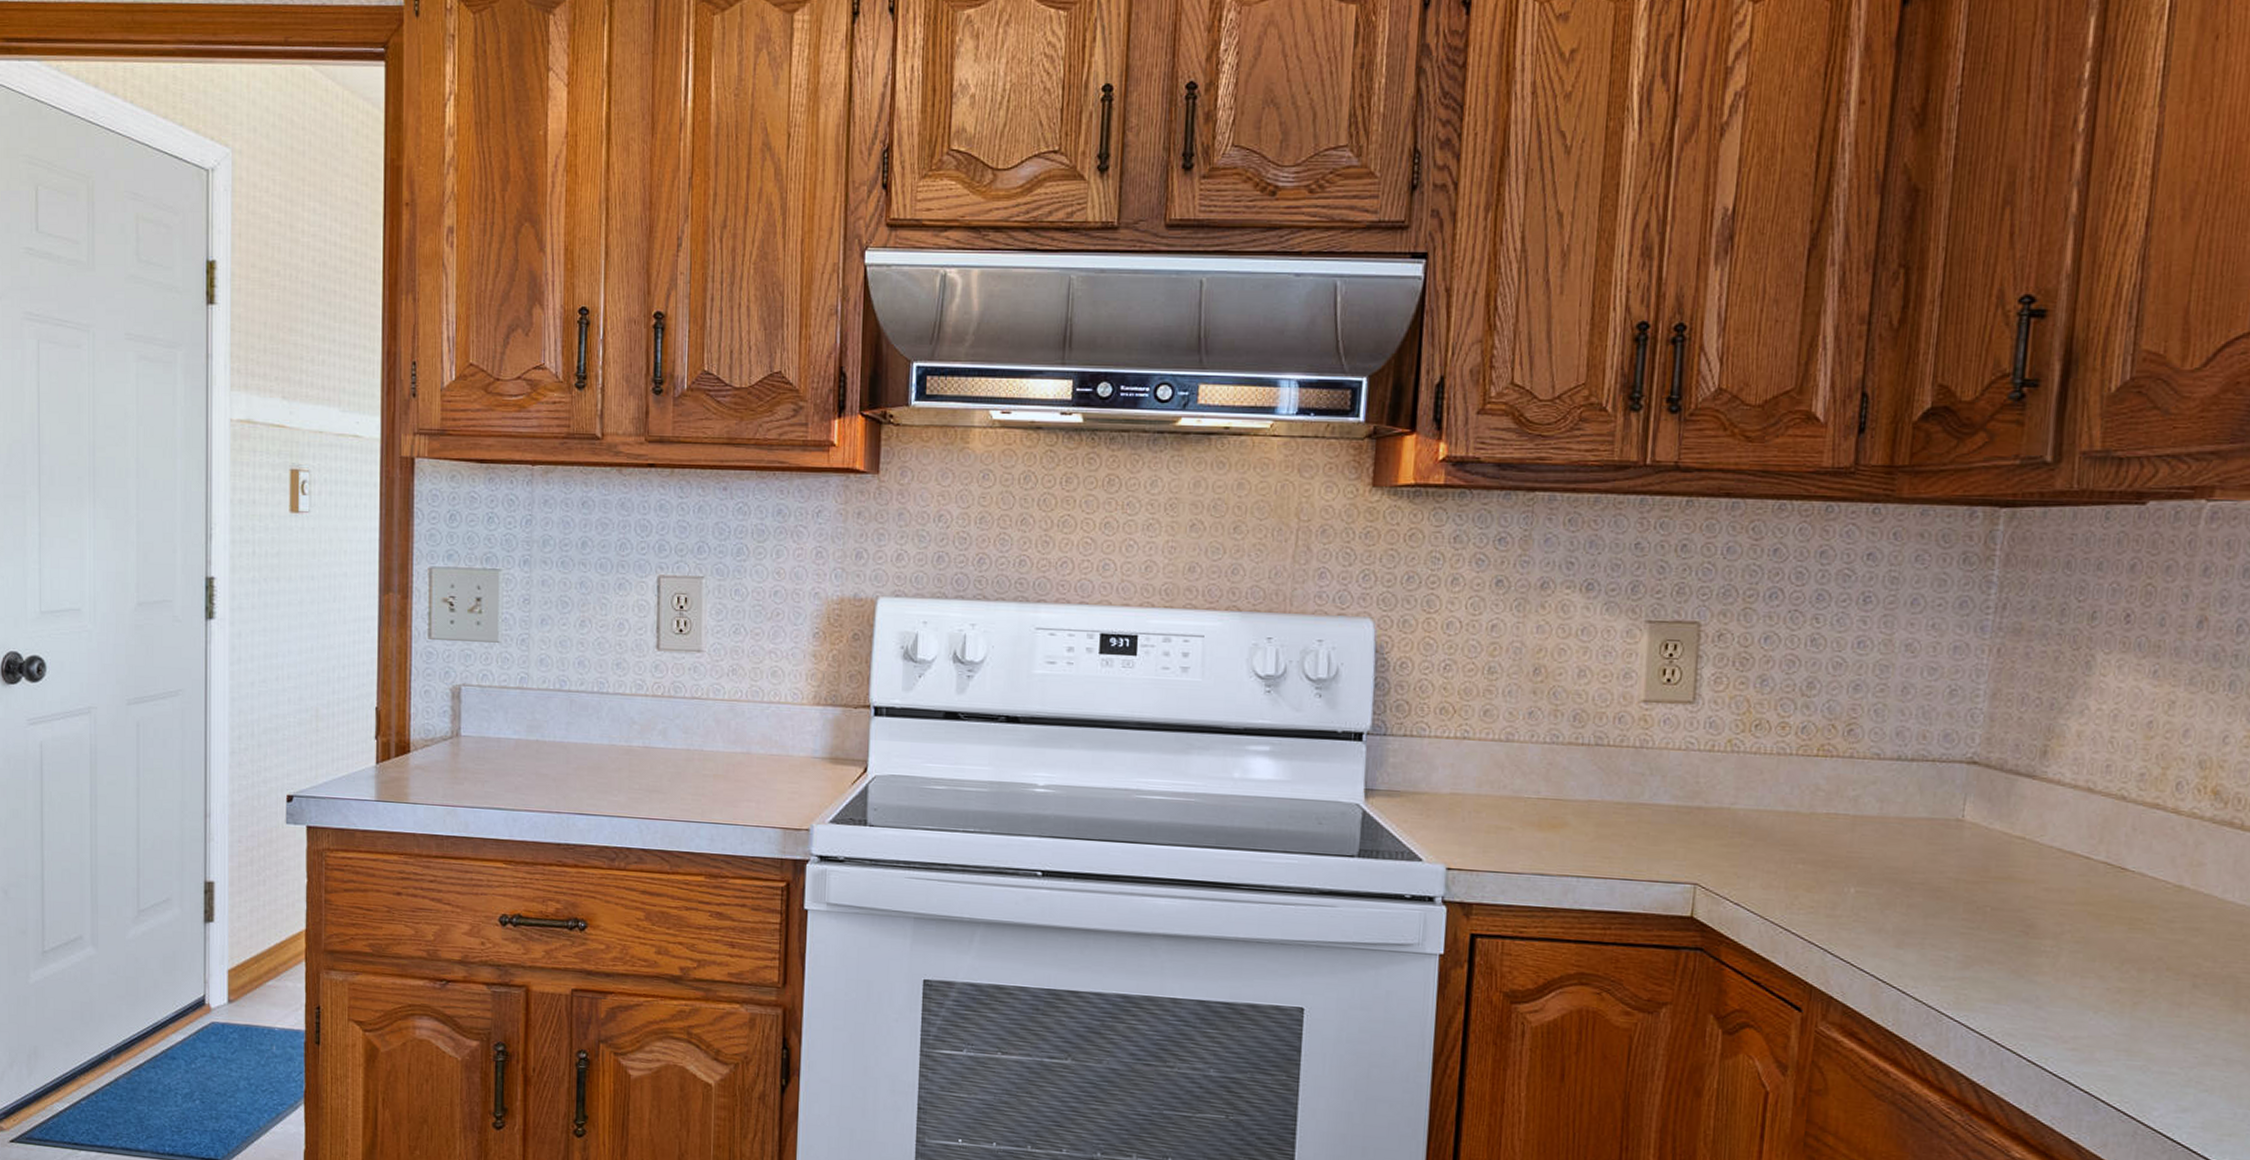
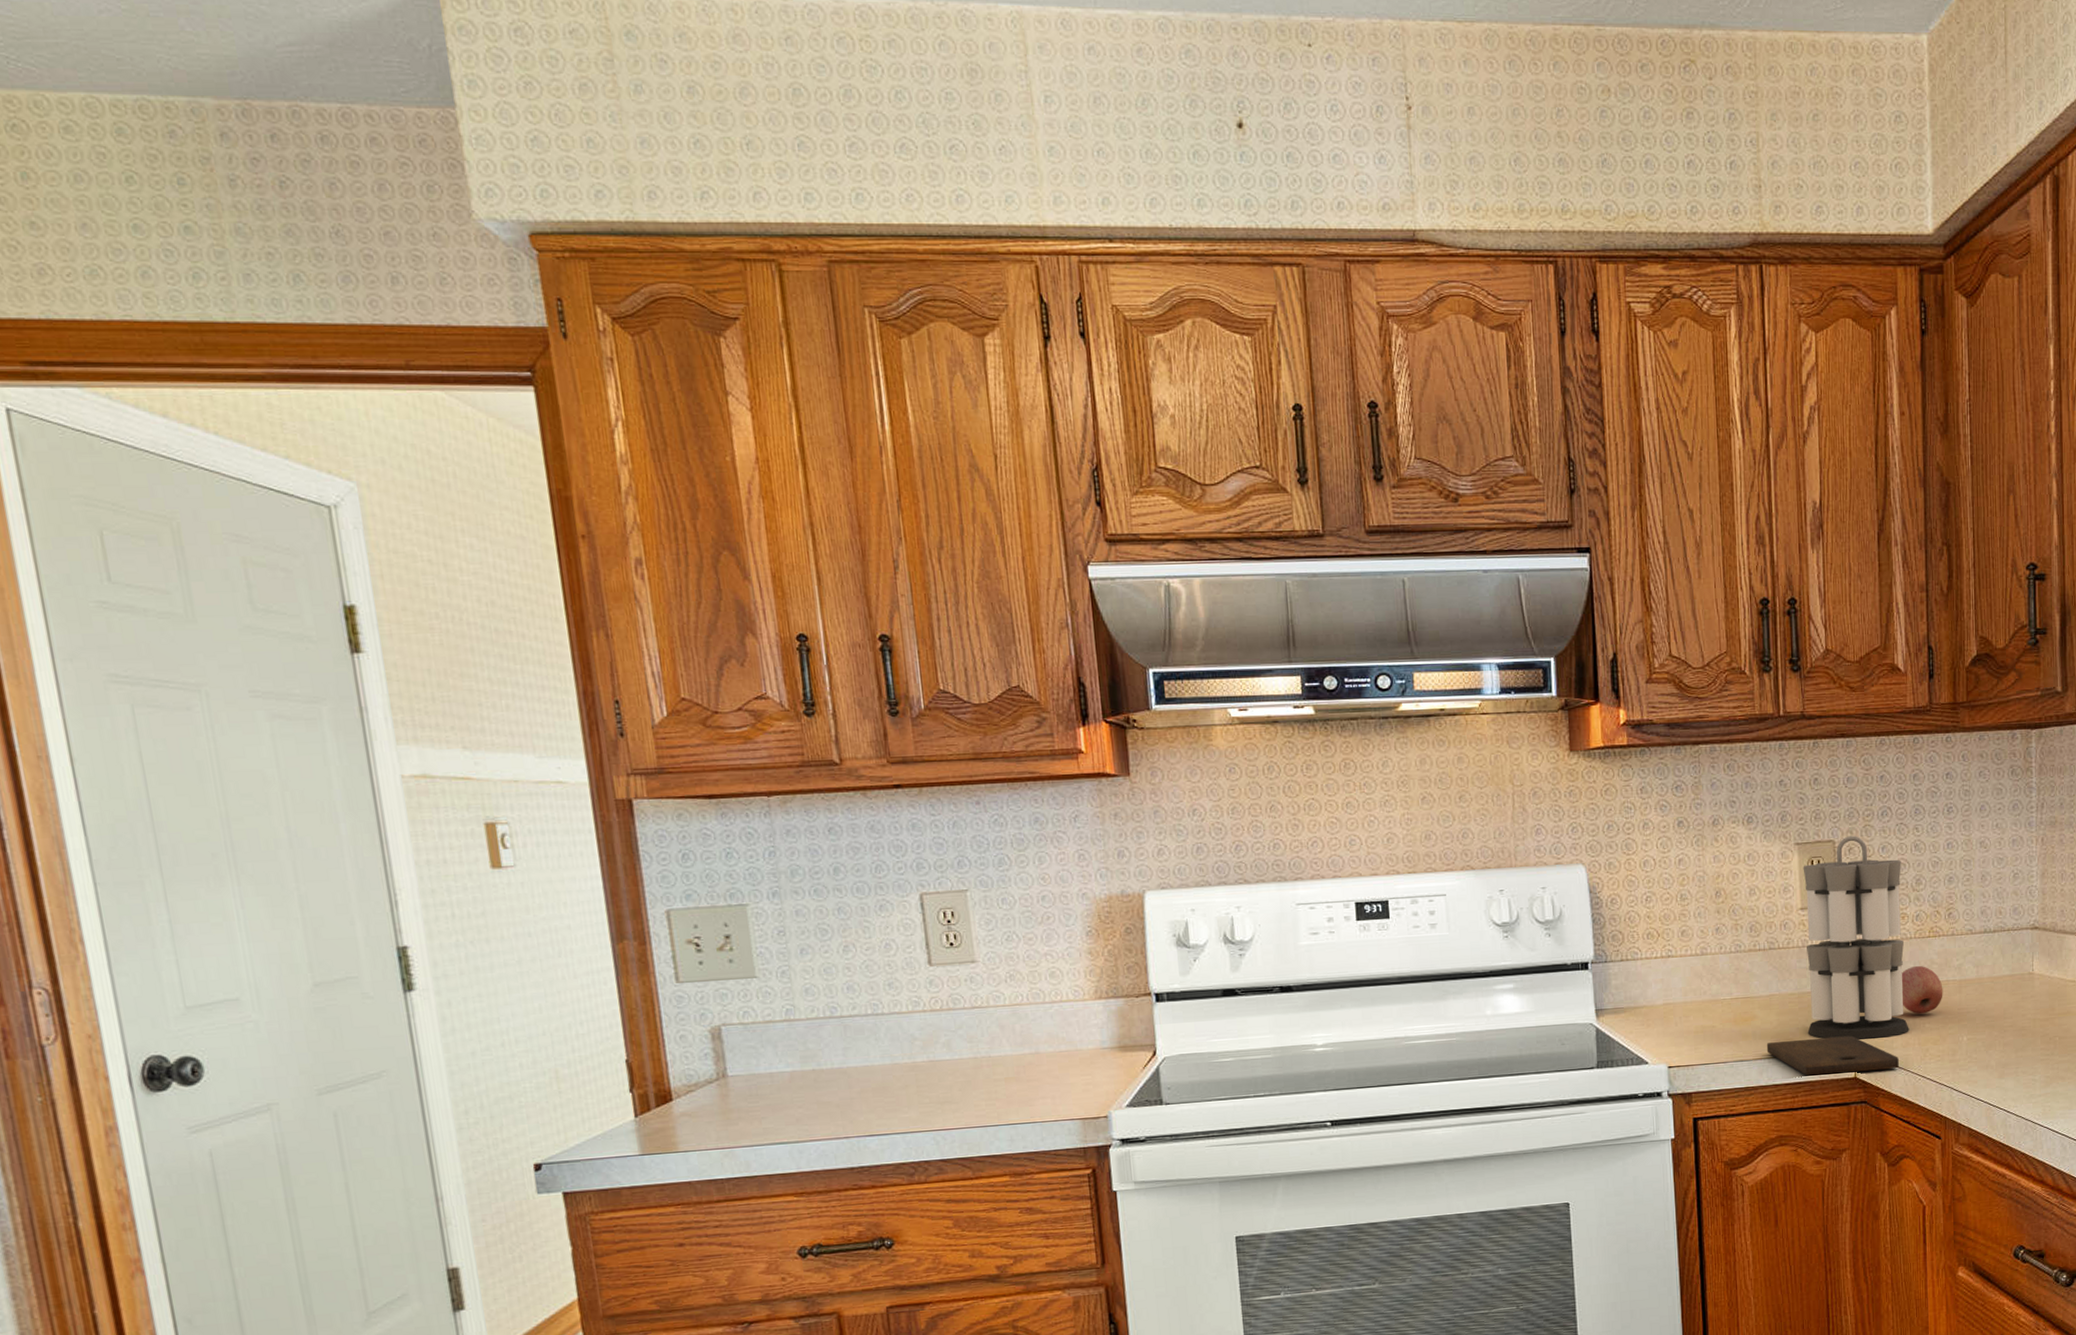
cutting board: none [1576,858,1755,914] -> present [1766,1035,1899,1076]
spice rack: none [1633,619,1790,874] -> present [1803,836,1909,1040]
fruit: none [1767,789,1829,852] -> present [1901,965,1943,1015]

